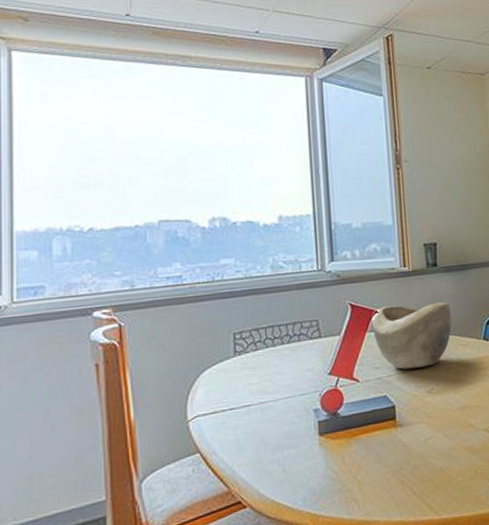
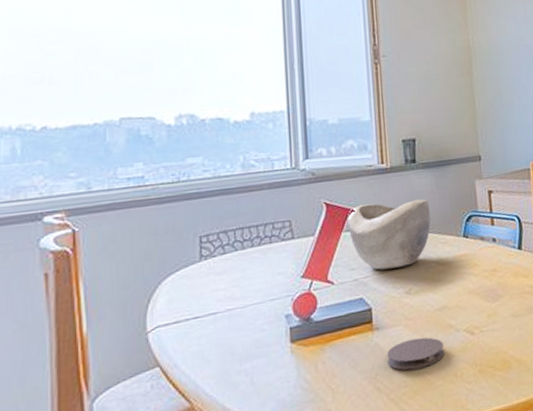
coaster: none [410,435,465,466] -> present [387,337,444,371]

